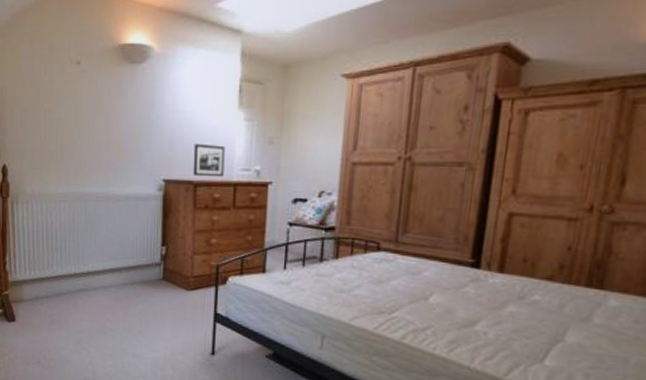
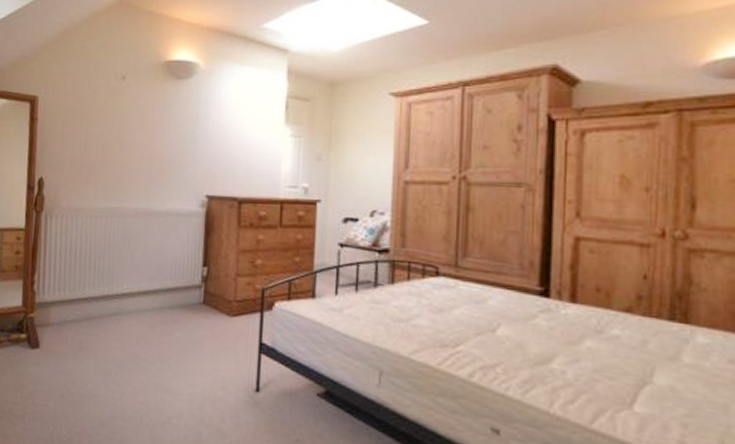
picture frame: present [192,143,225,177] -> none [237,159,271,194]

